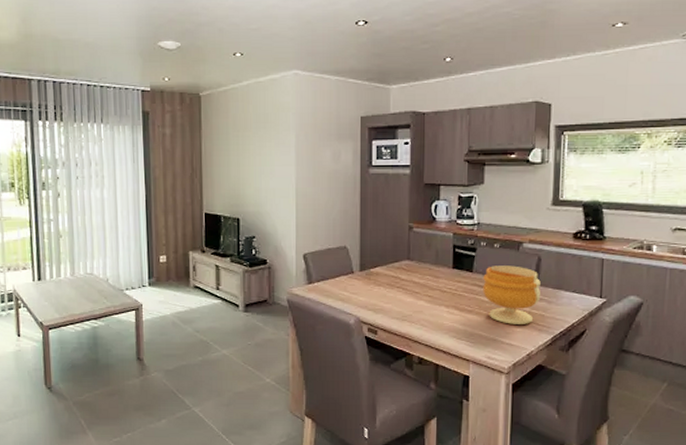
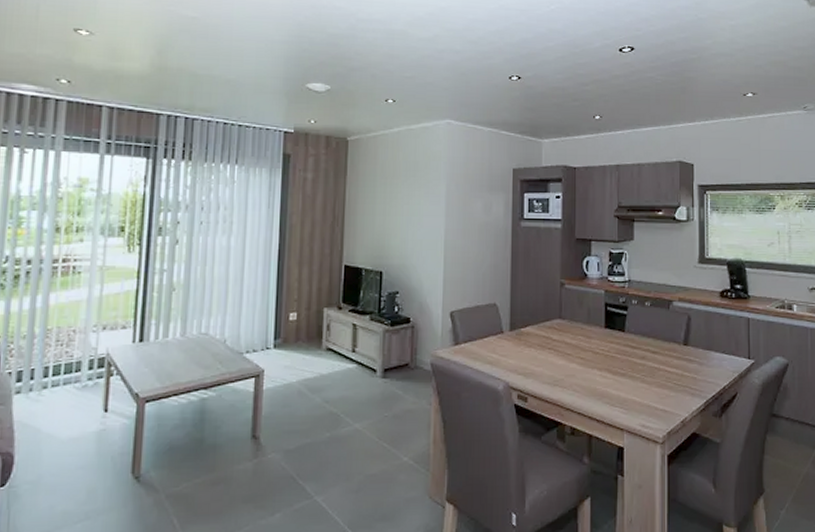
footed bowl: present [483,265,541,324] -> none [635,325,691,388]

